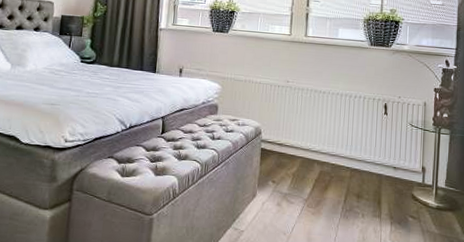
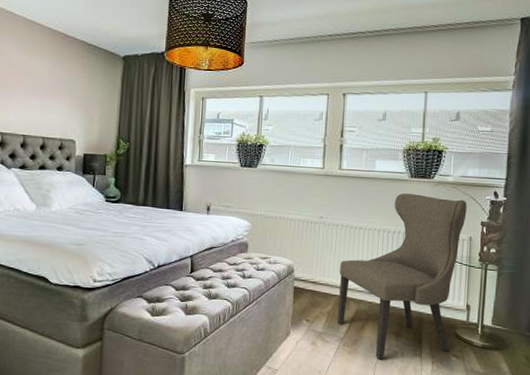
chair: none [301,60,422,221] -> present [337,193,467,360]

